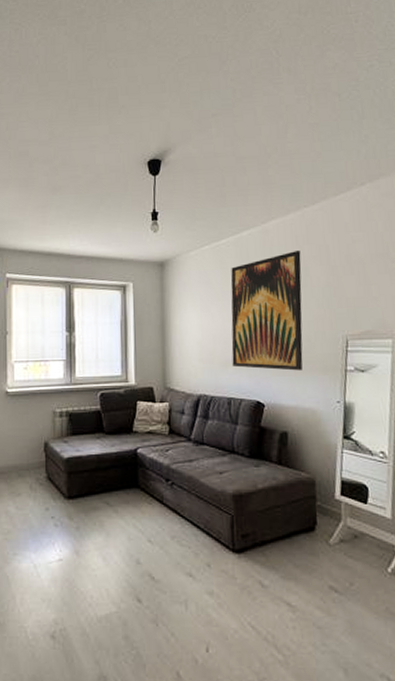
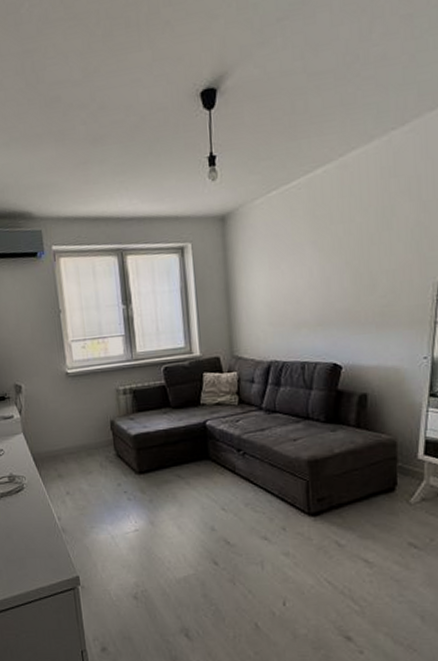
wall art: present [230,251,303,371] -> none [302,186,387,329]

